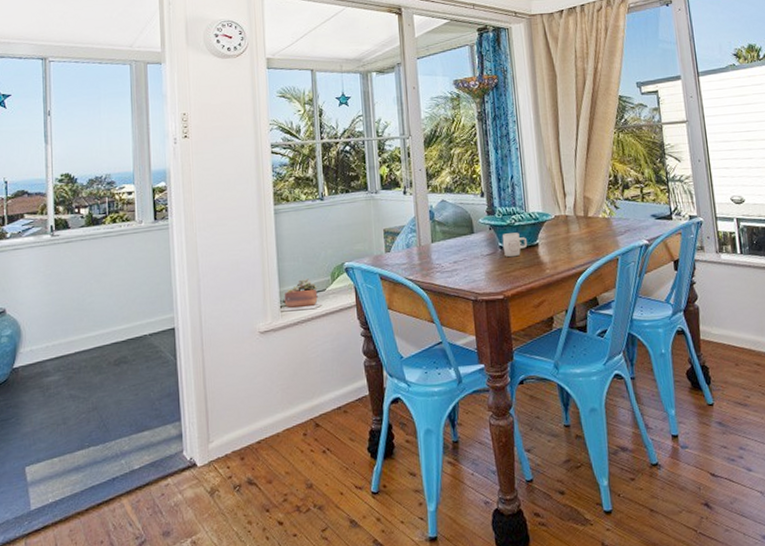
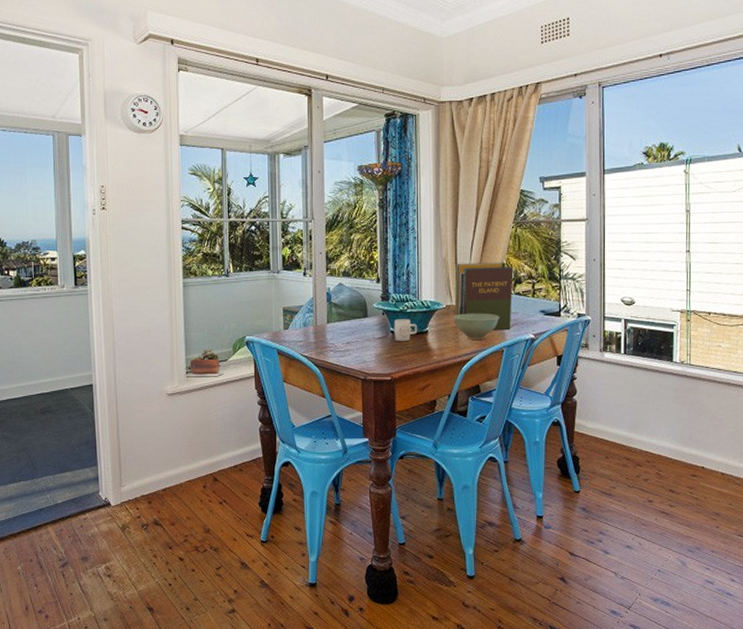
books: none [561,168,624,239] -> present [454,262,513,331]
bowl: none [563,221,611,250] -> present [453,313,500,340]

